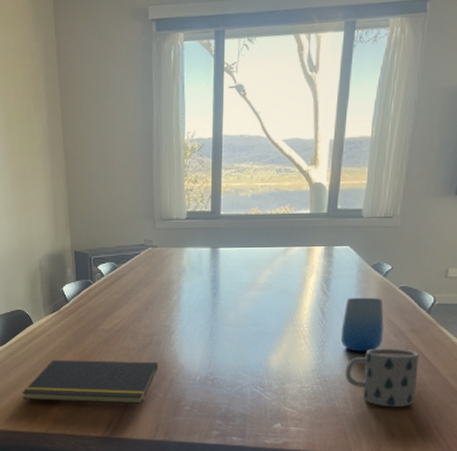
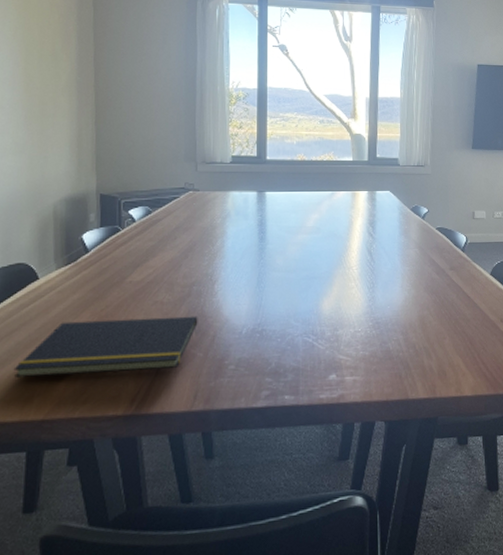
cup: present [340,297,384,352] -> none [388,238,427,292]
mug: present [345,348,419,407] -> none [396,286,461,345]

